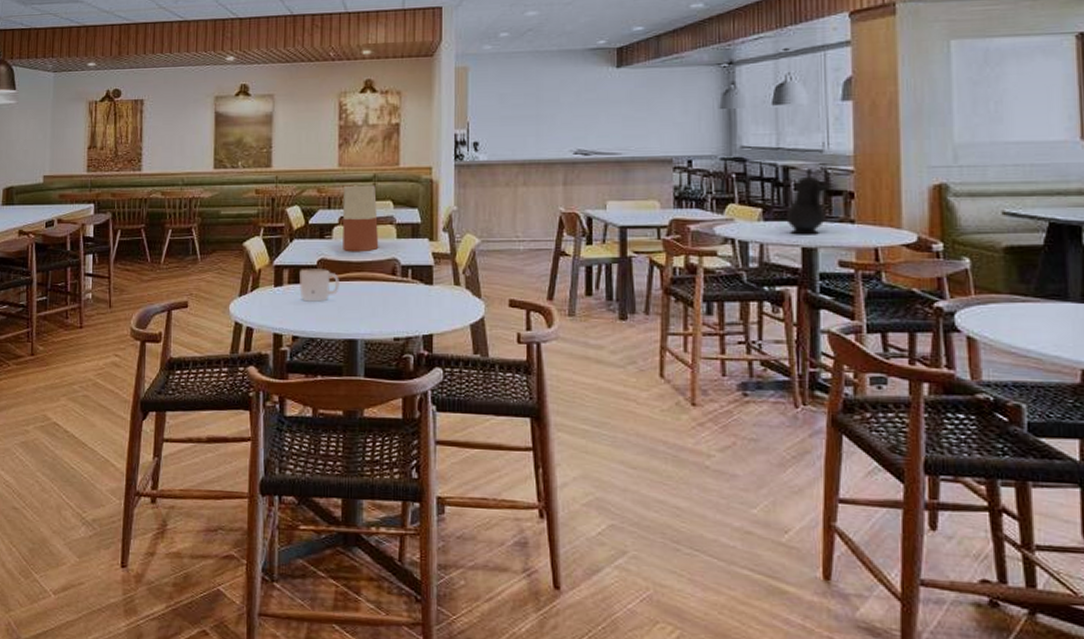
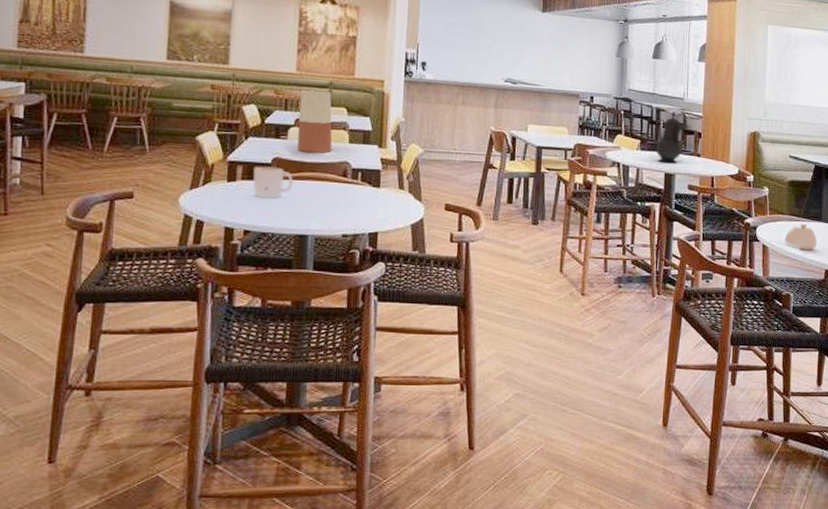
sugar bowl: none [1003,304,1064,342] -> present [784,223,818,250]

